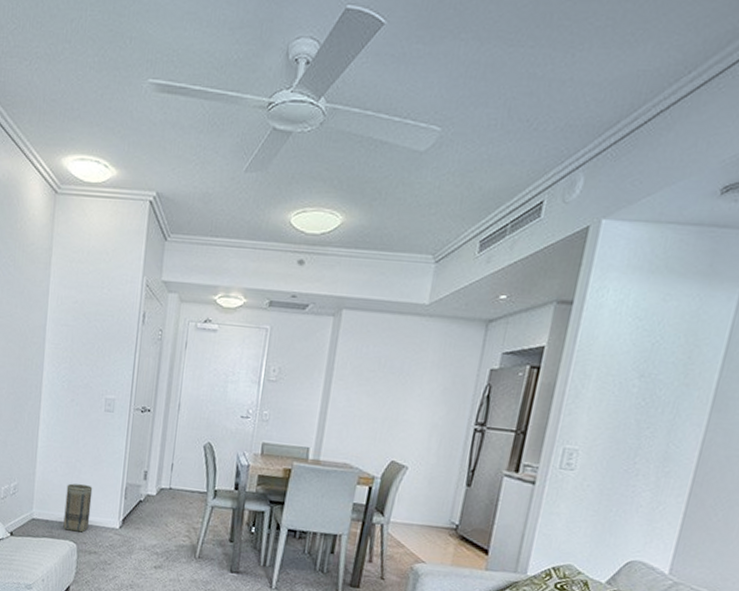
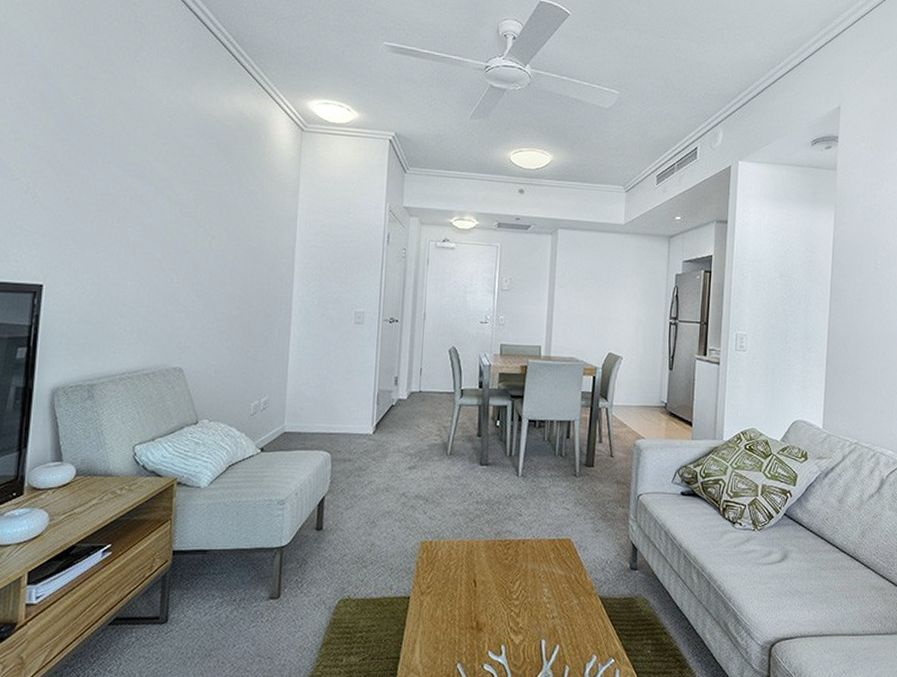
basket: present [63,483,93,533] -> none [316,394,345,441]

